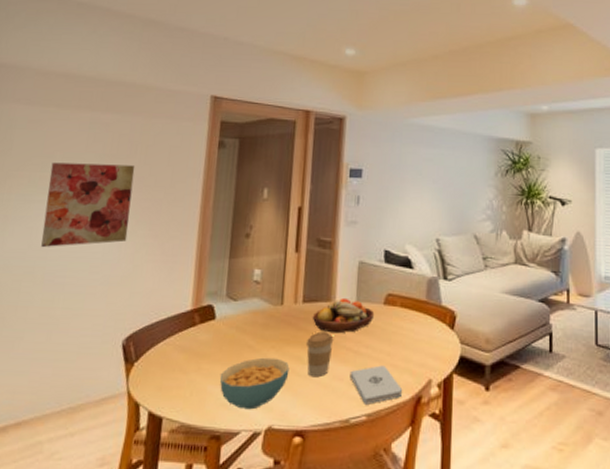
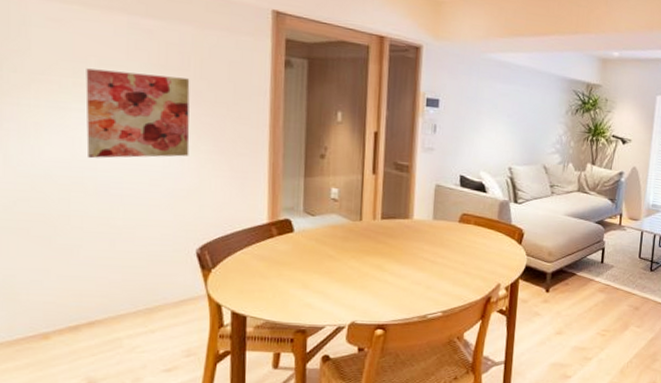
cereal bowl: present [220,357,290,410] -> none [302,265,370,309]
coffee cup: present [305,331,334,376] -> none [385,244,412,281]
fruit bowl: present [312,297,375,334] -> none [390,215,450,246]
notepad: present [350,365,402,405] -> none [427,272,474,304]

